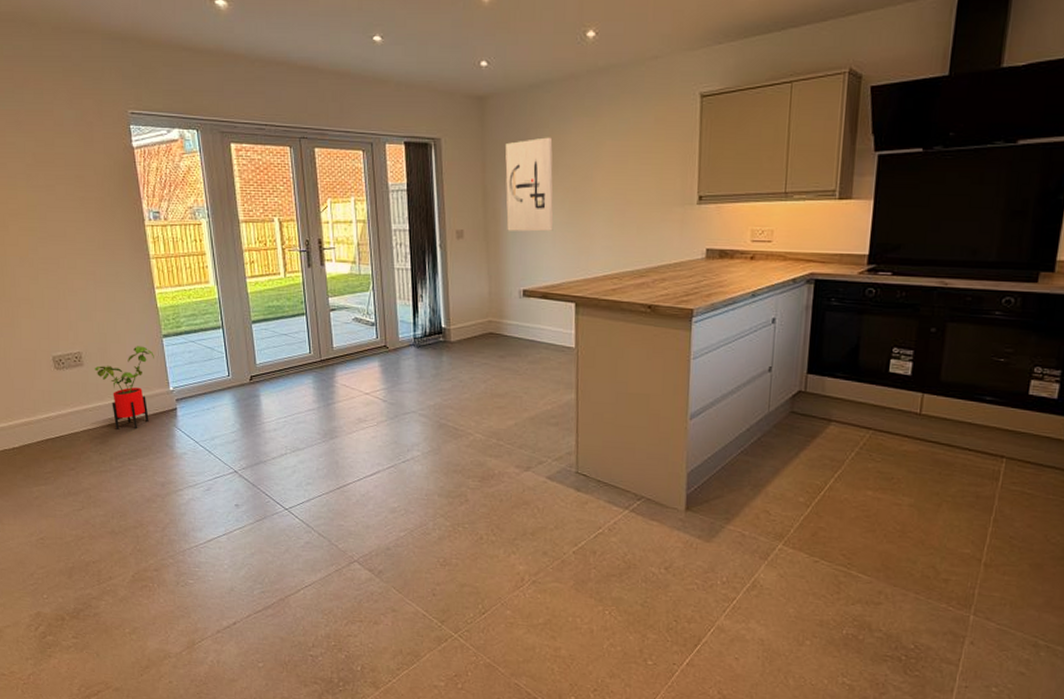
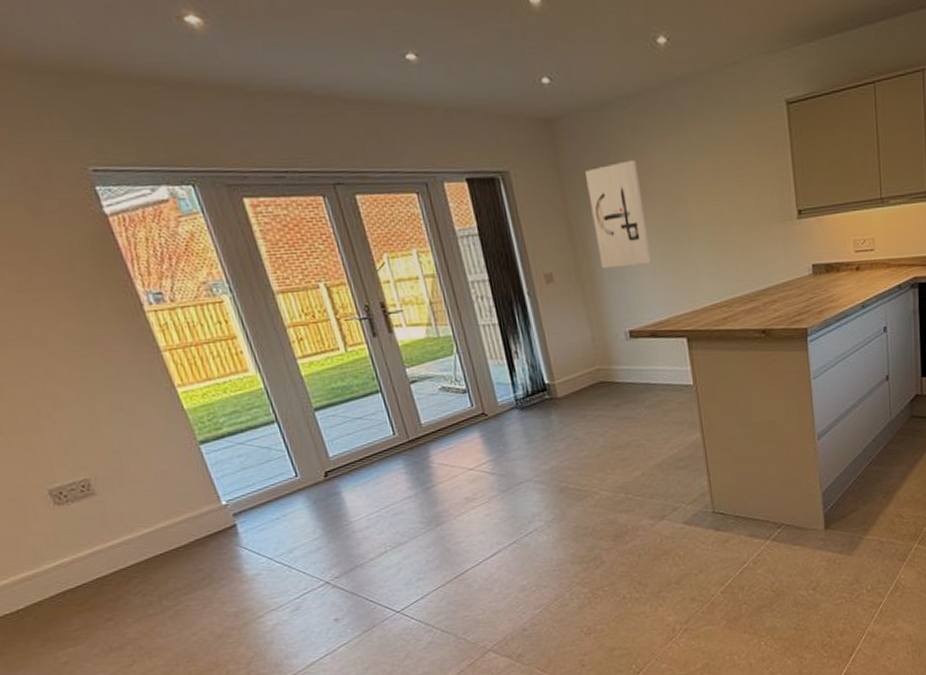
house plant: present [94,346,154,430] -> none [112,459,202,563]

